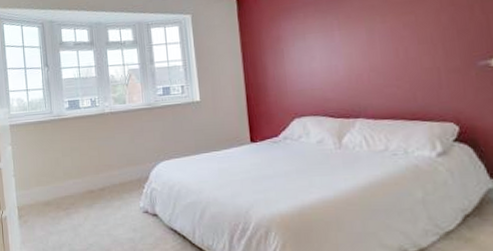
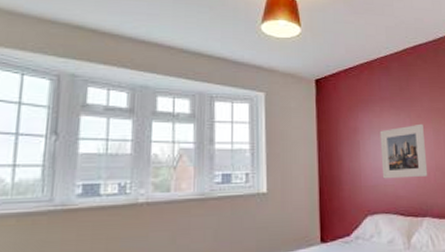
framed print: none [304,24,361,83] -> present [380,123,428,179]

